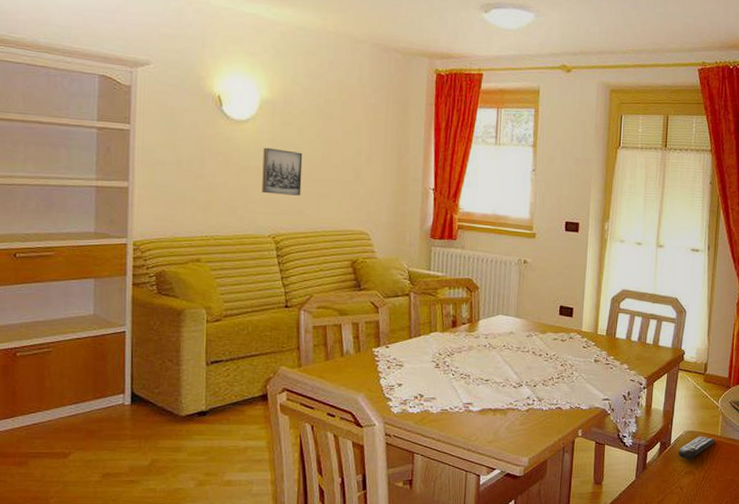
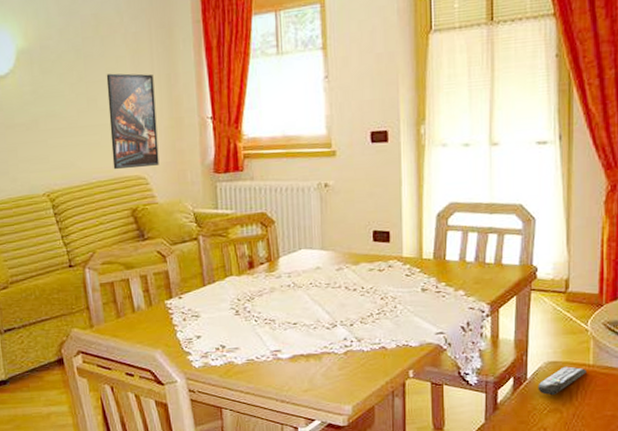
wall art: present [262,147,303,196] -> none [26,100,71,150]
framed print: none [339,135,386,224] -> present [106,73,159,170]

